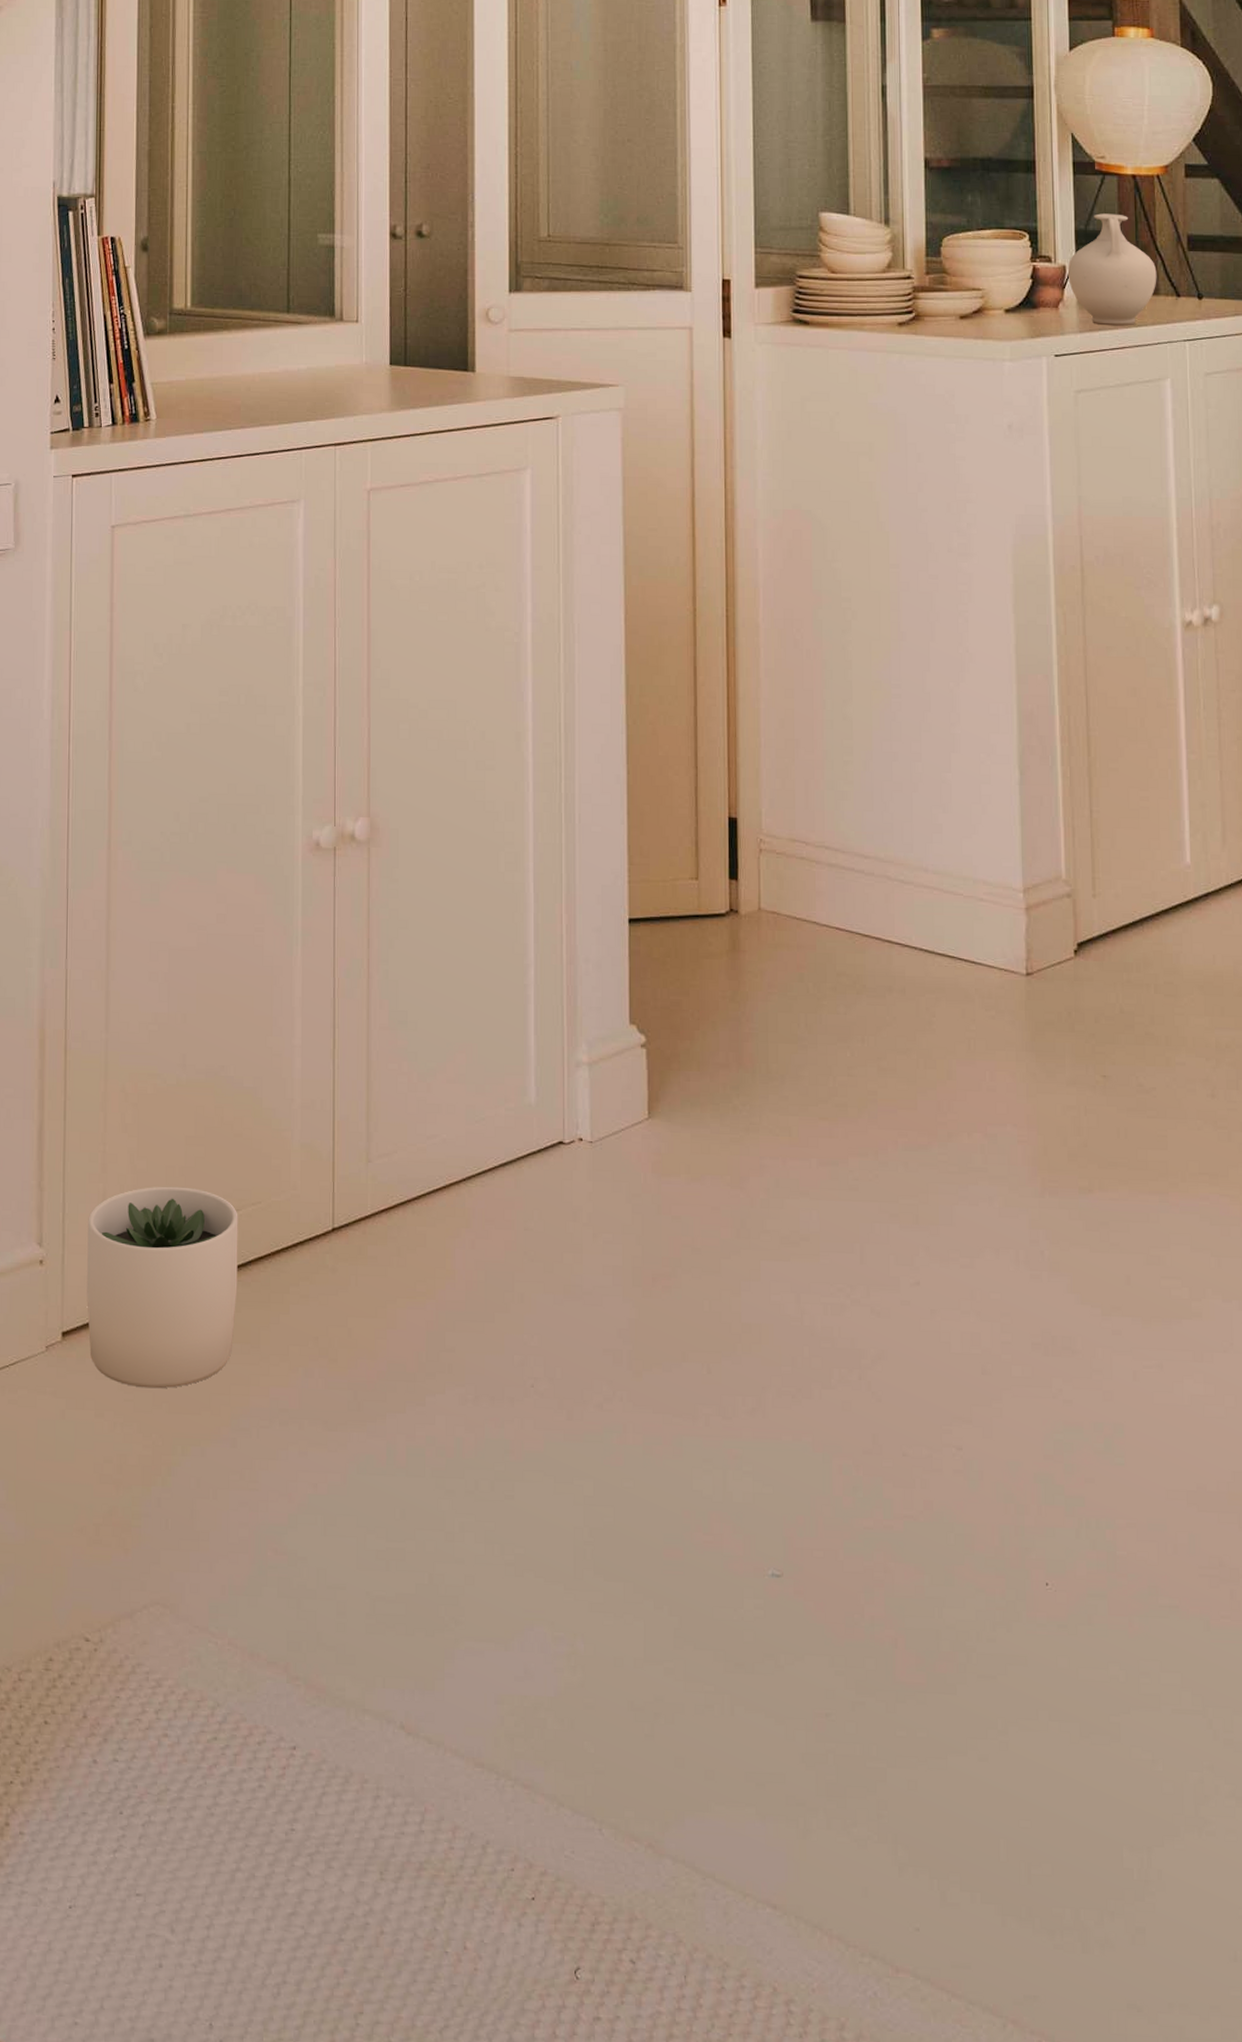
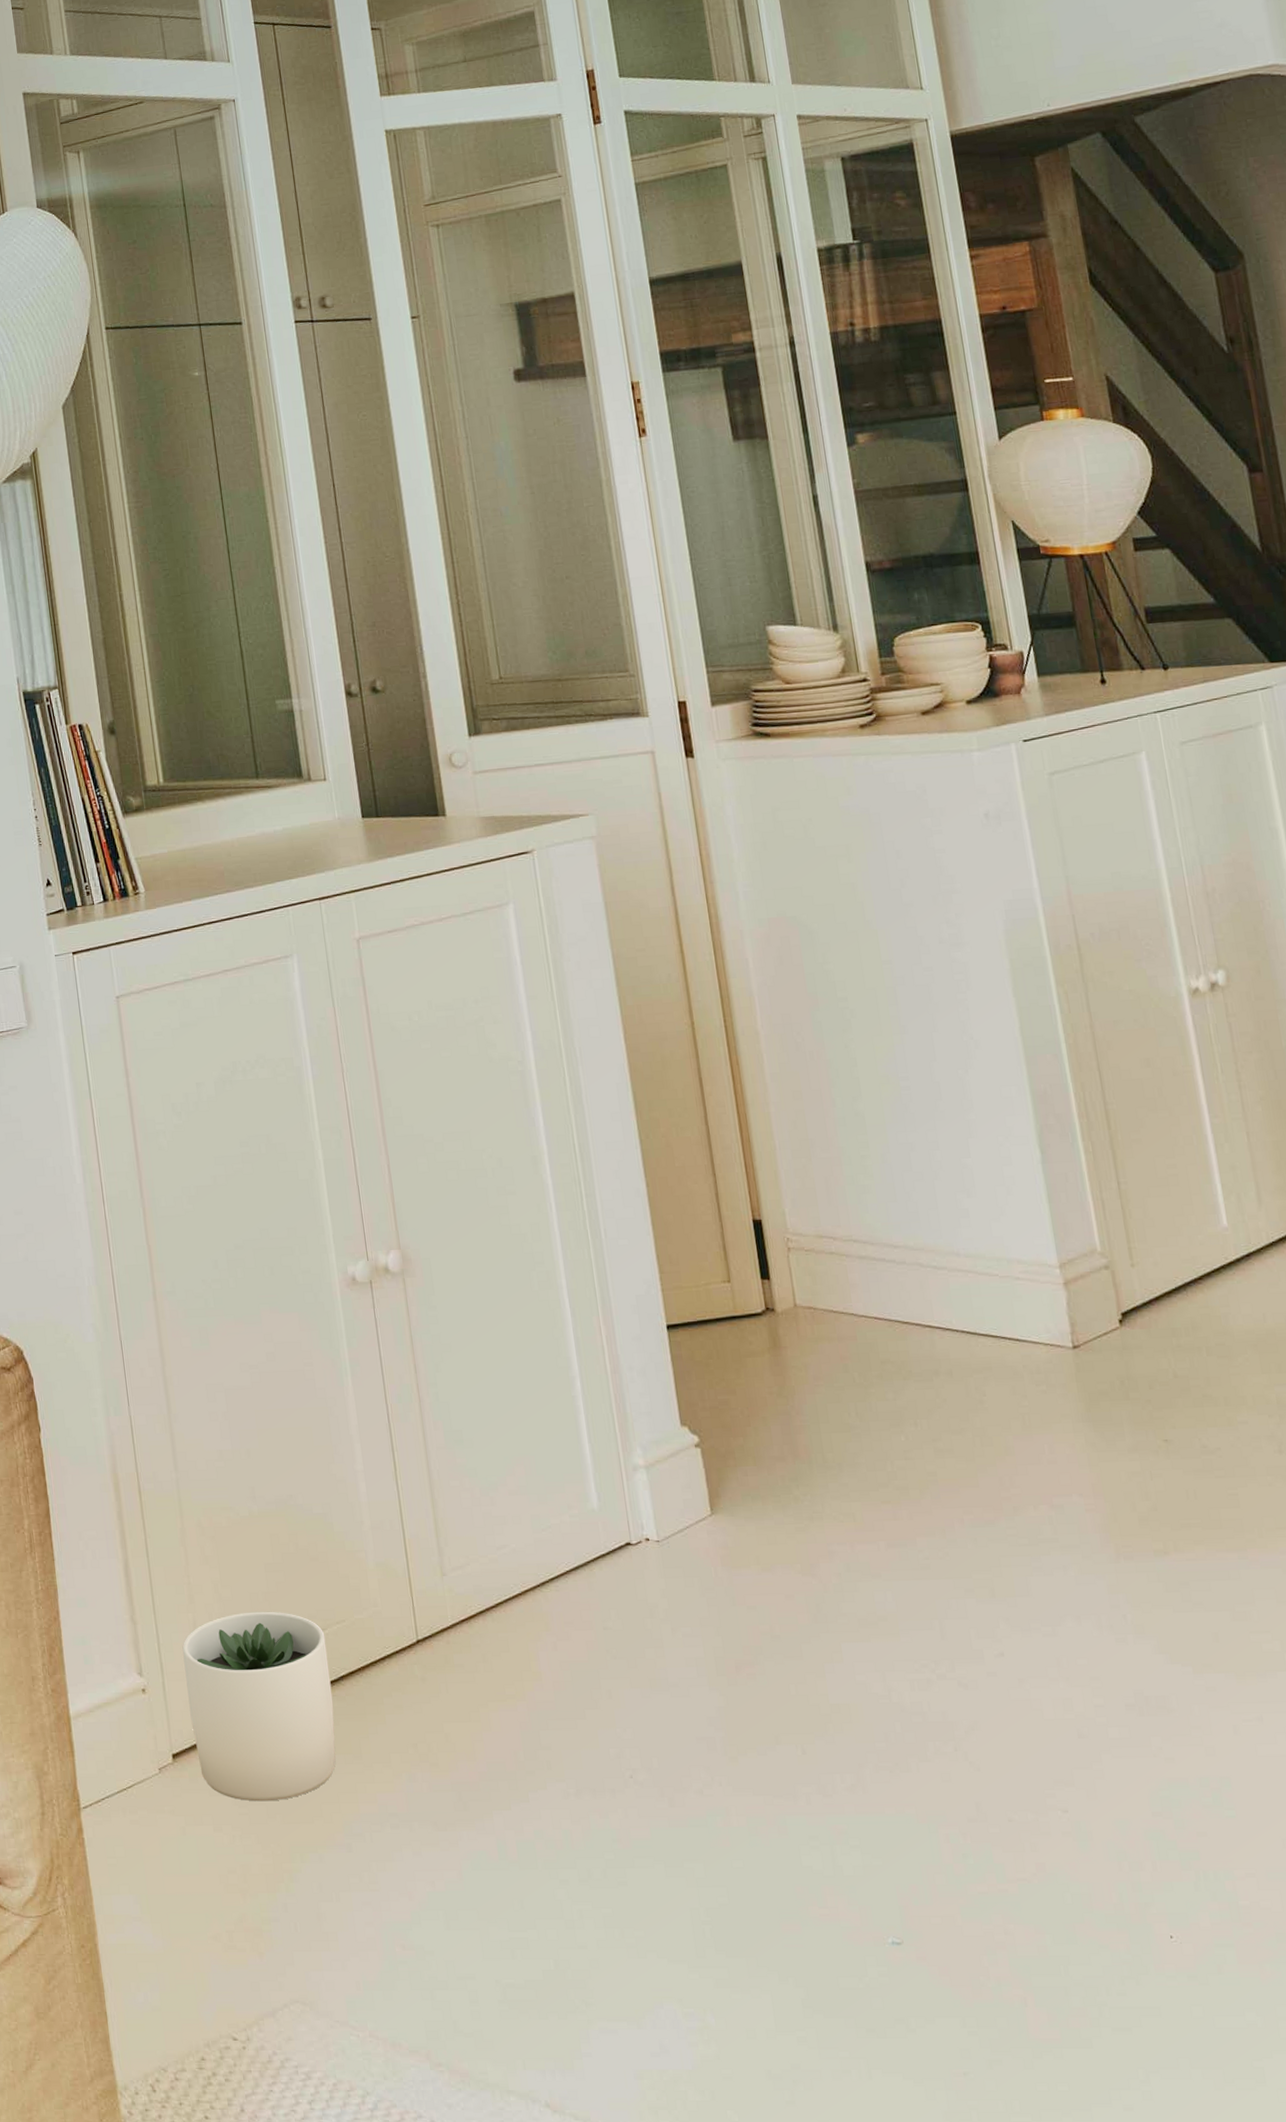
ceramic jug: present [1067,213,1157,326] -> none [1025,595,1119,707]

